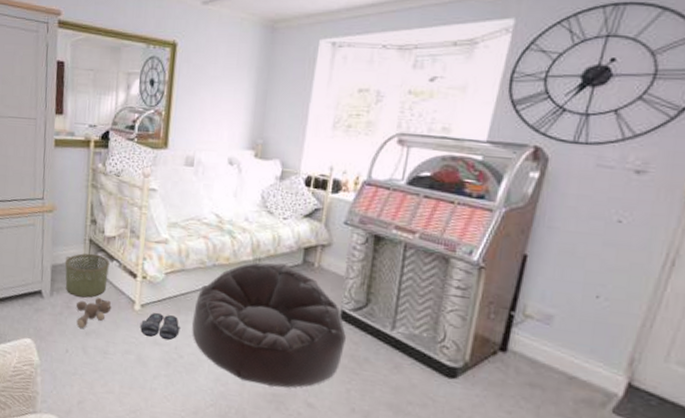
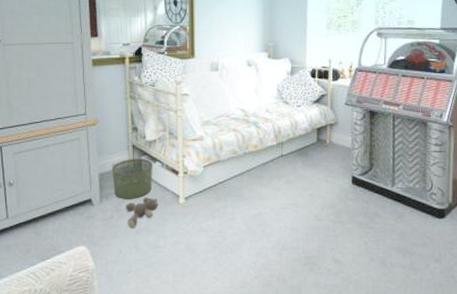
slippers: present [140,312,180,340] -> none [186,202,222,226]
beanbag: present [192,262,347,388] -> none [232,144,359,251]

